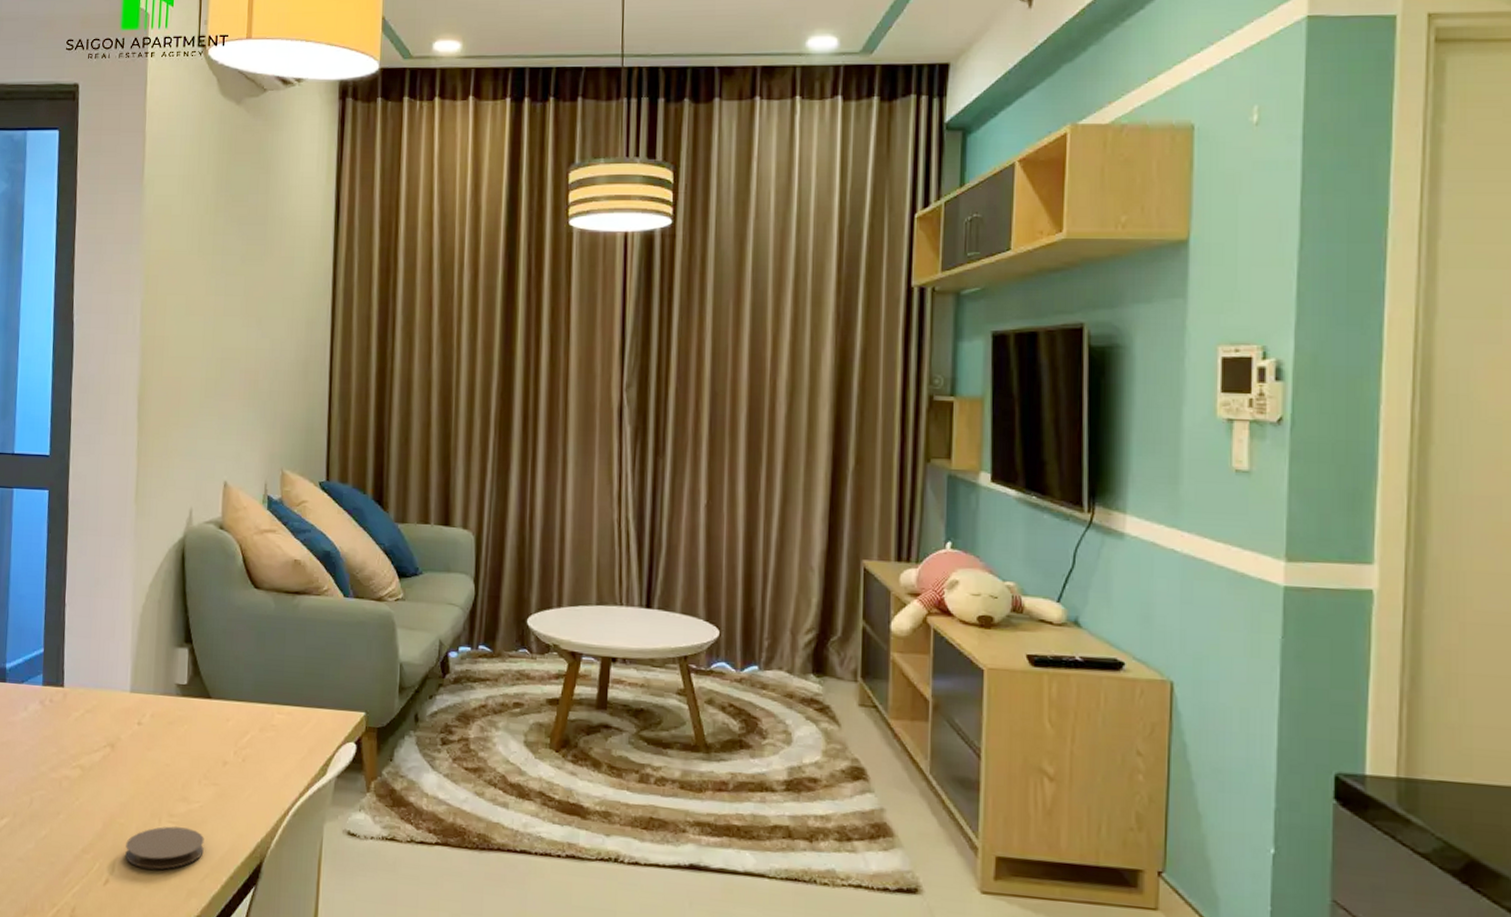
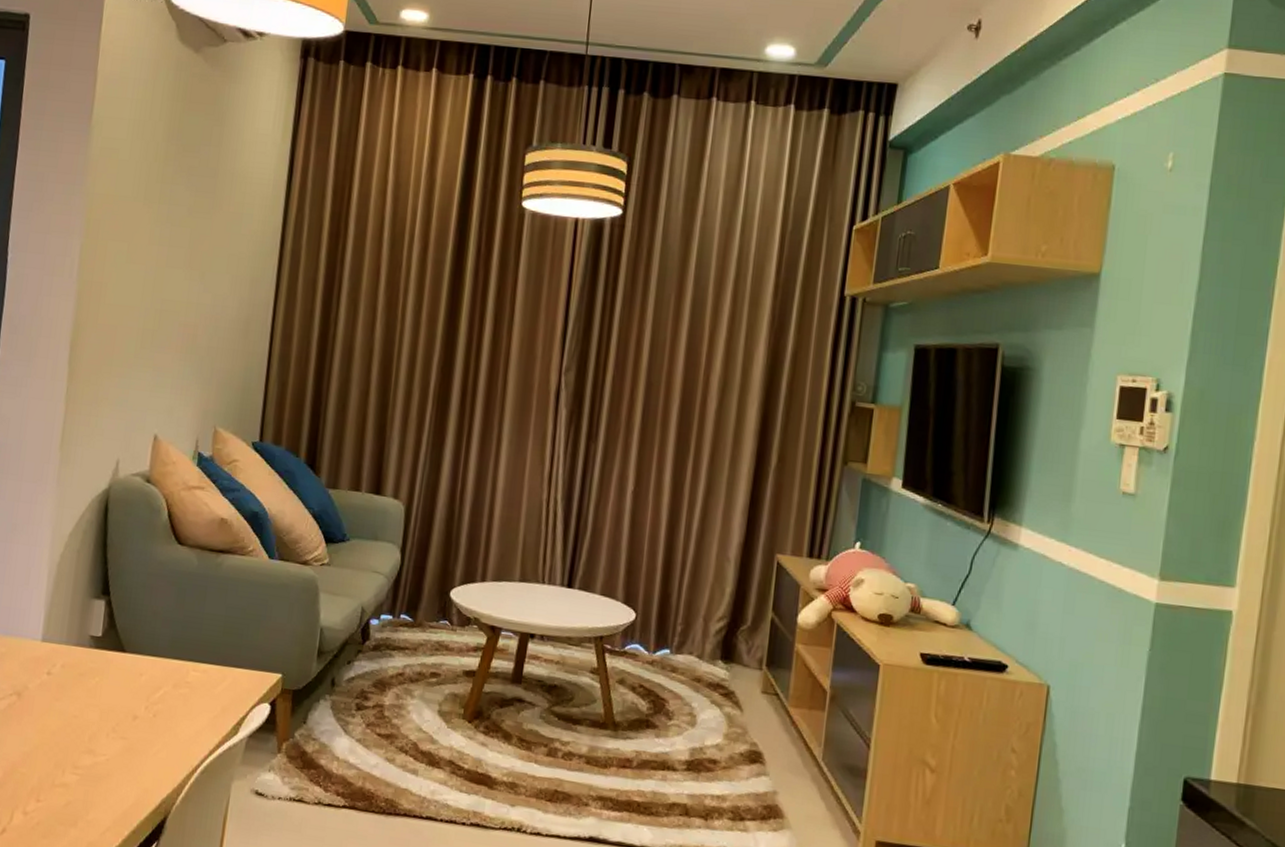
coaster: present [125,826,204,870] -> none [25,778,109,821]

